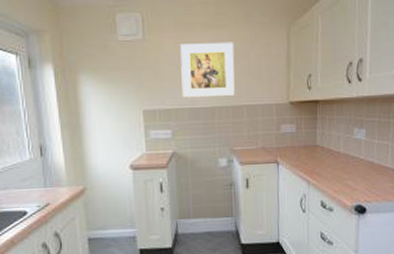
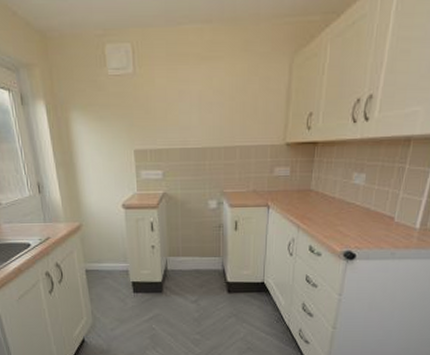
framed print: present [180,42,235,98] -> none [172,76,230,138]

